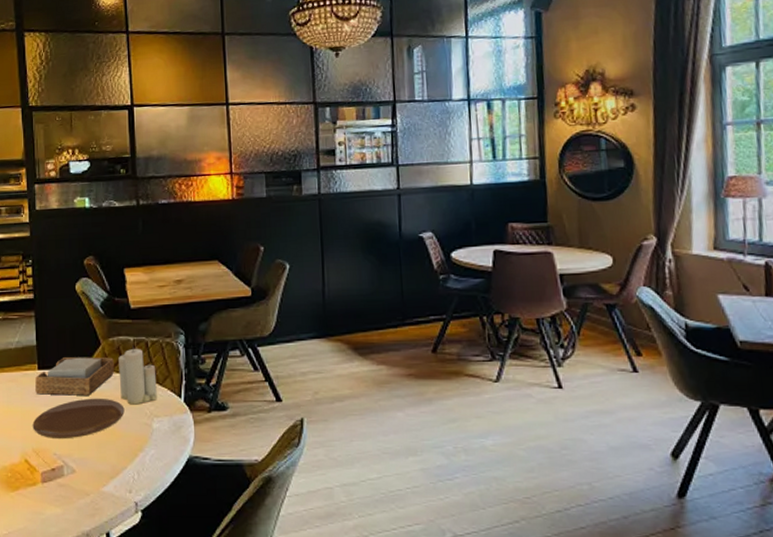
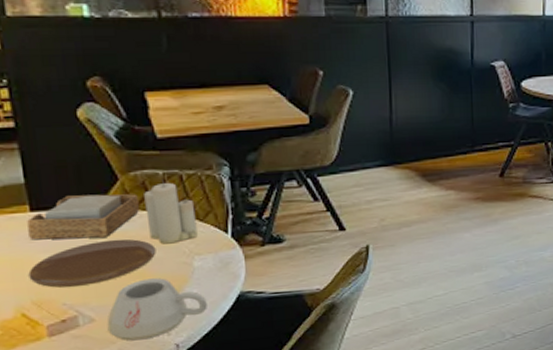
cup: none [84,436,162,495] -> present [107,278,207,341]

